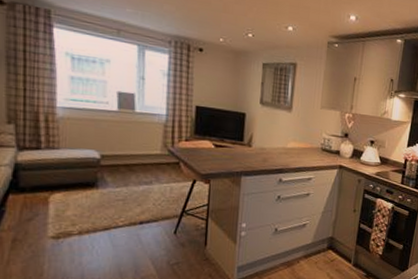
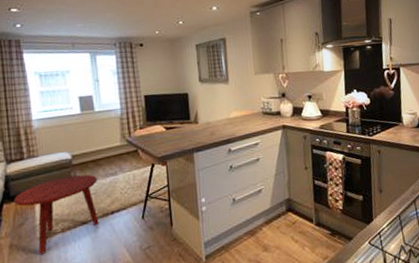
side table: none [23,176,128,254] -> present [14,174,99,254]

